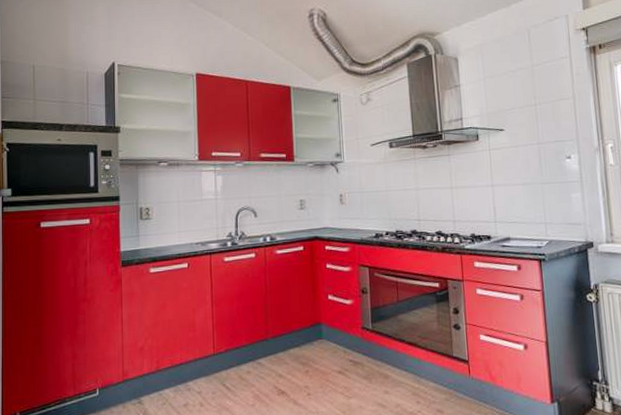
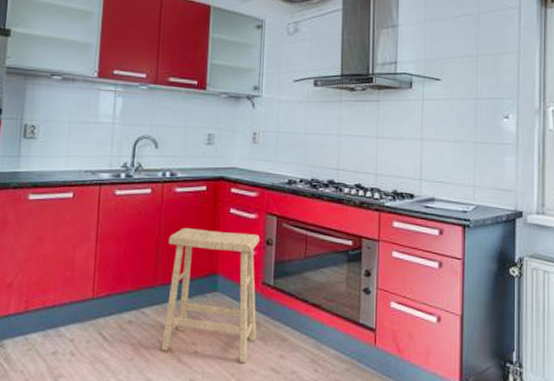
stool: none [275,284,361,400] -> present [161,228,260,363]

